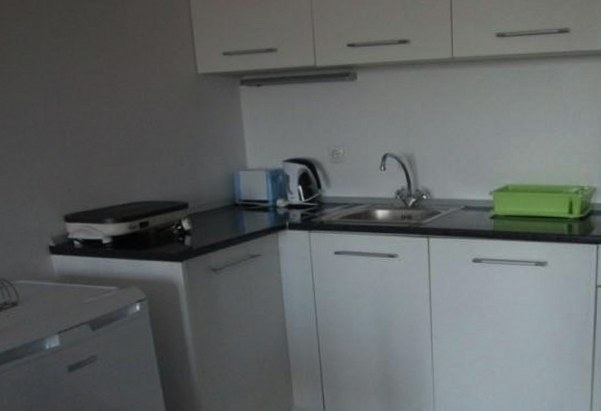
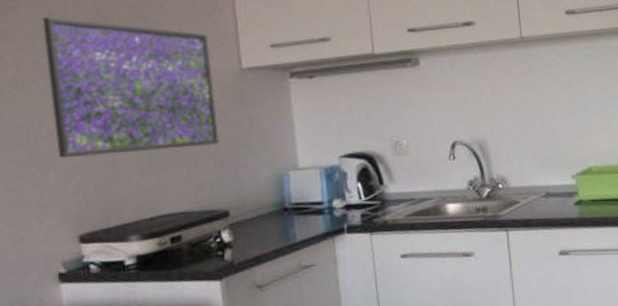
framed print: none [23,15,179,147] -> present [43,16,220,158]

